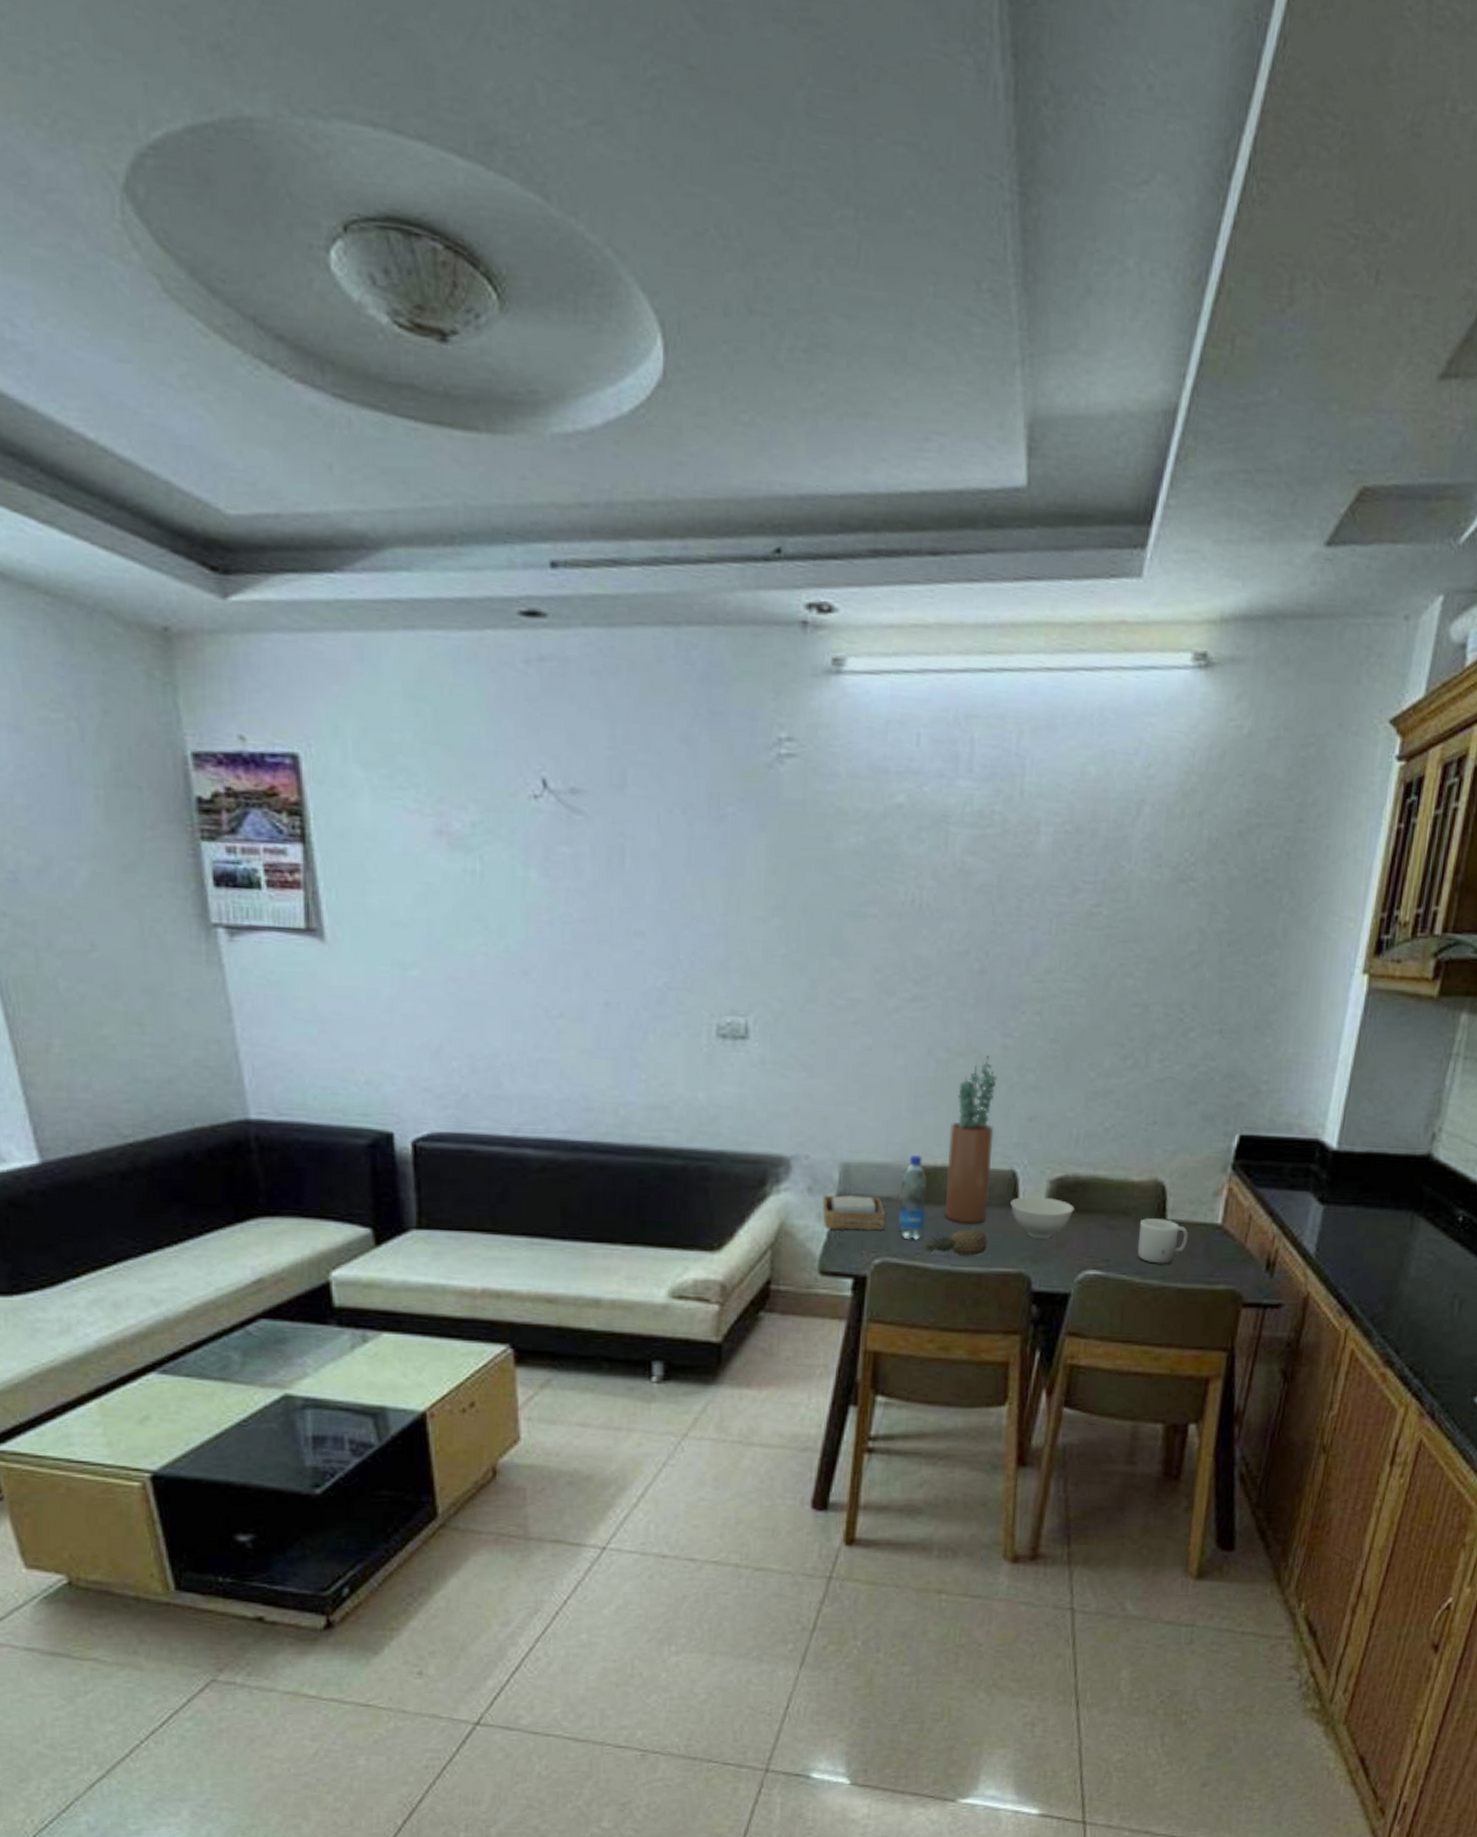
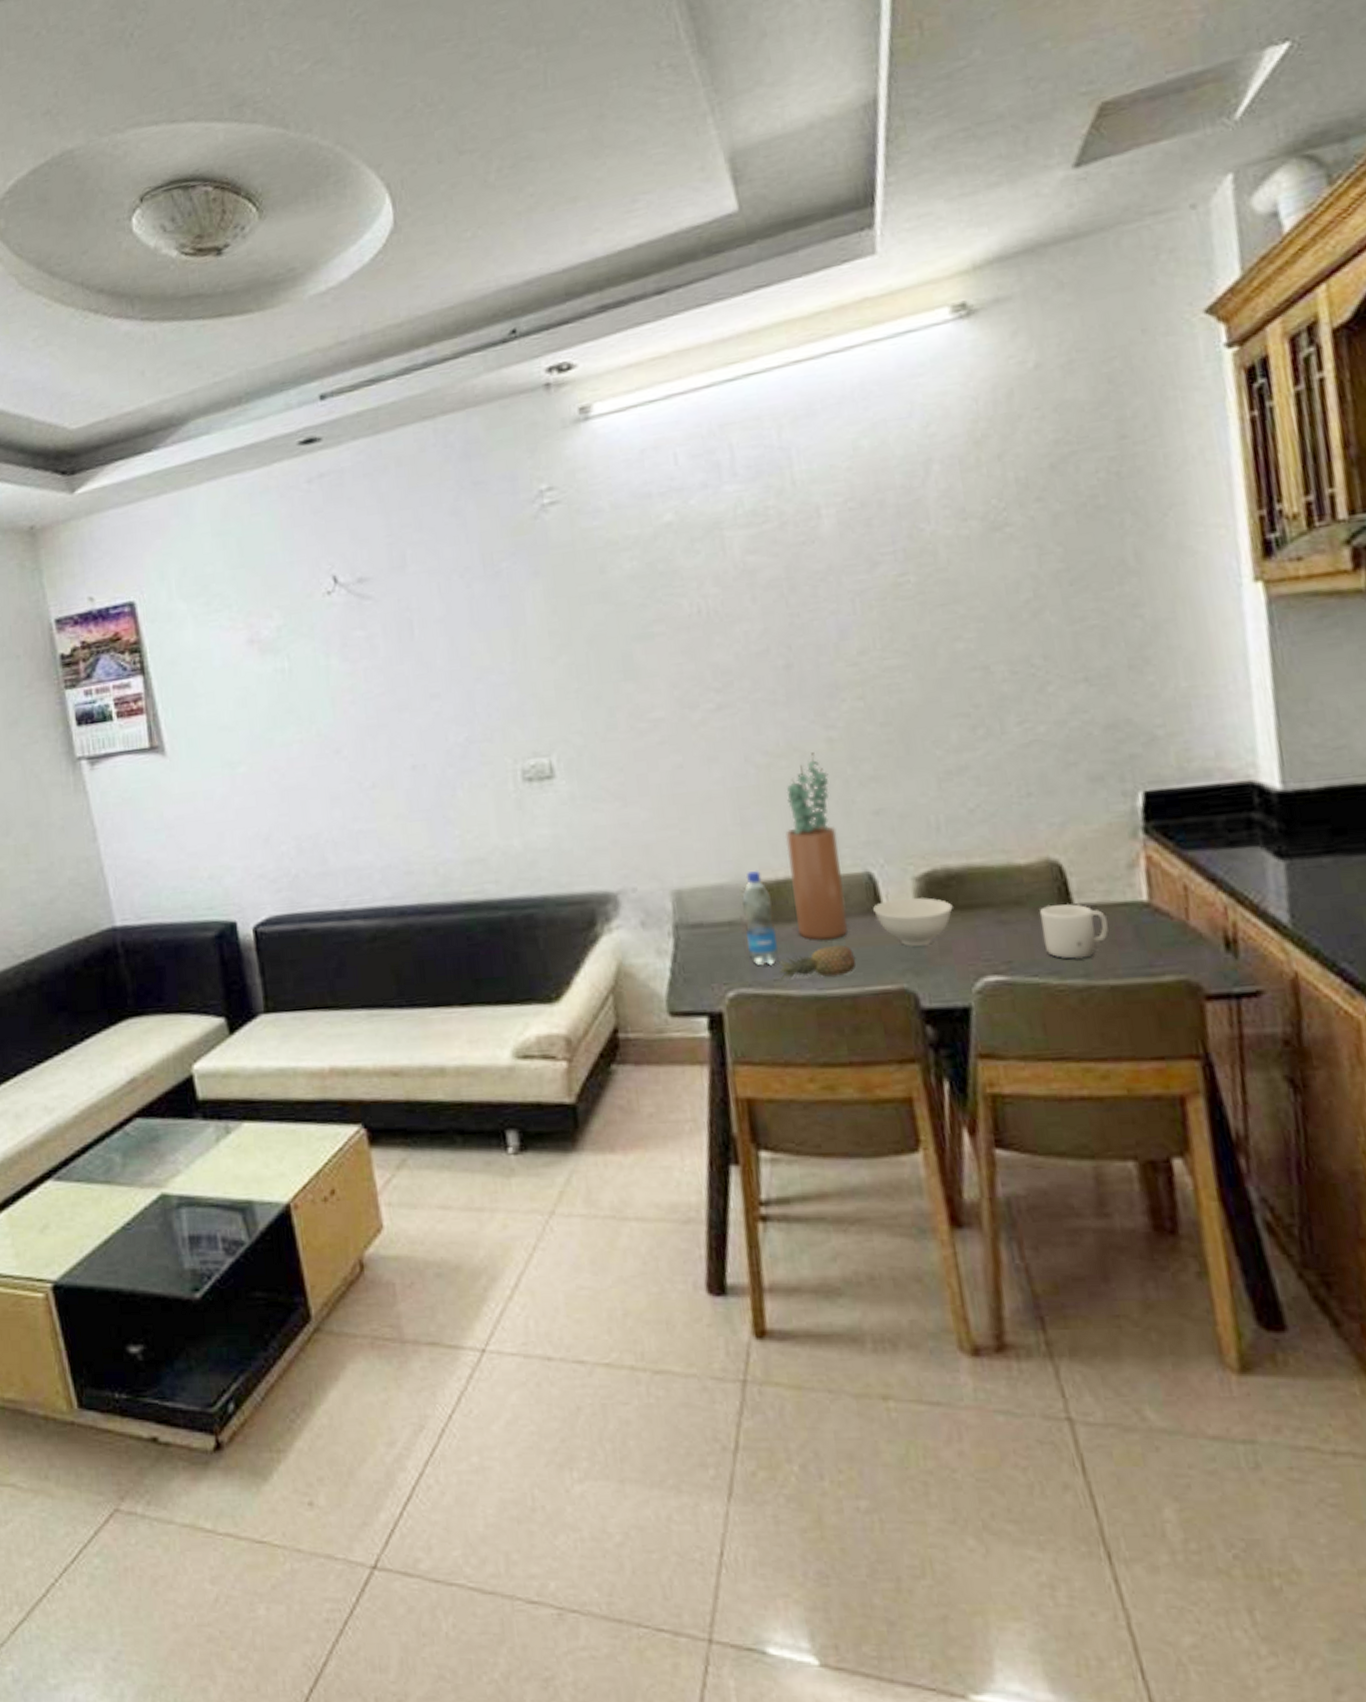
napkin holder: present [822,1195,885,1231] -> none [658,922,733,965]

